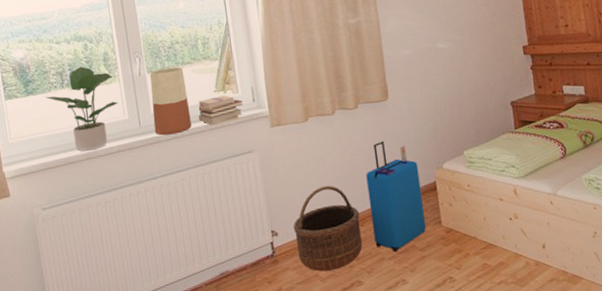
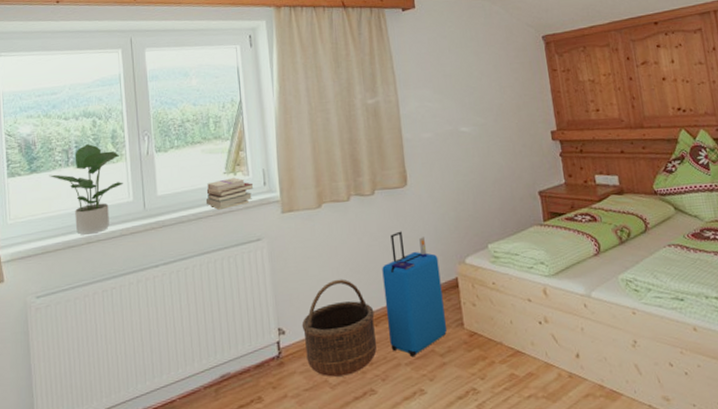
vase: present [150,67,192,136] -> none [158,146,198,220]

